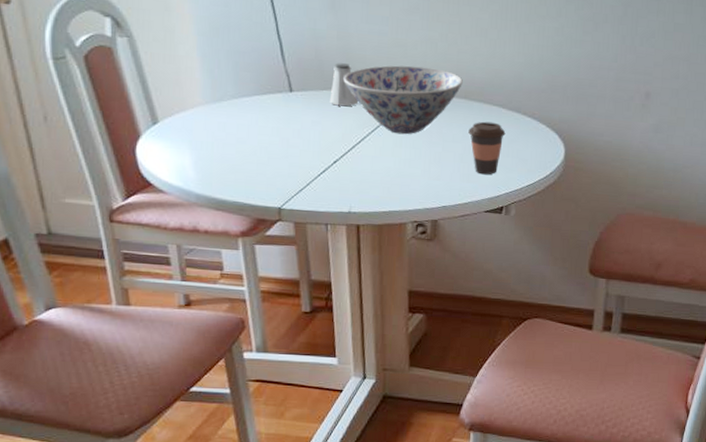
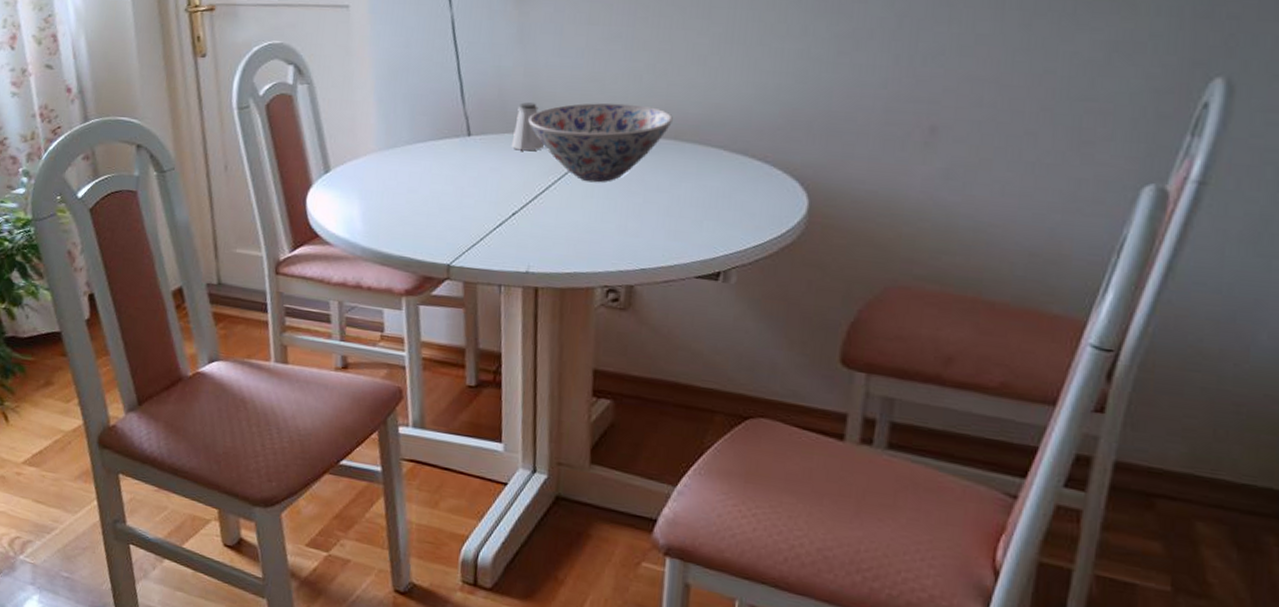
coffee cup: present [468,121,506,175] -> none [677,166,727,232]

